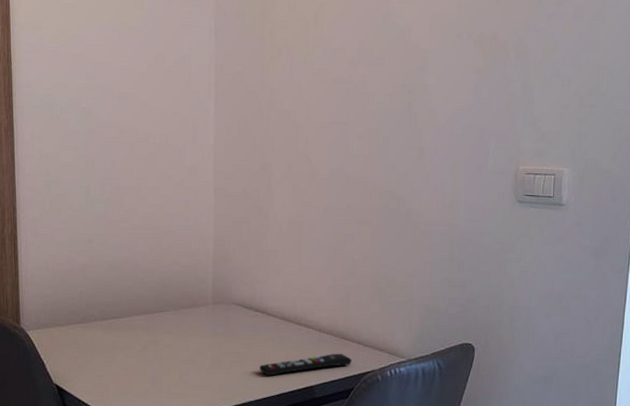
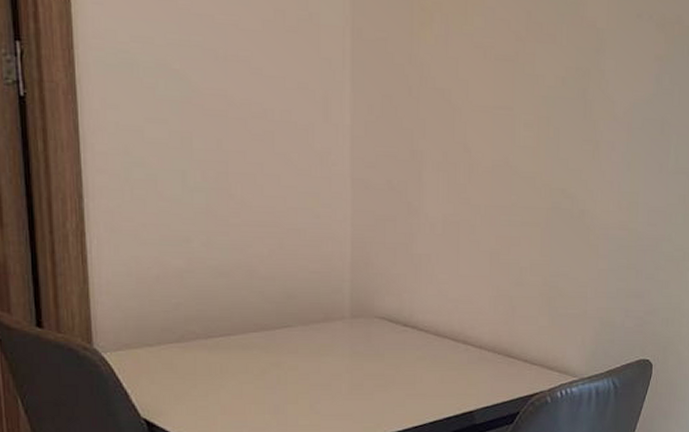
remote control: present [259,353,352,376] -> none [408,373,518,401]

